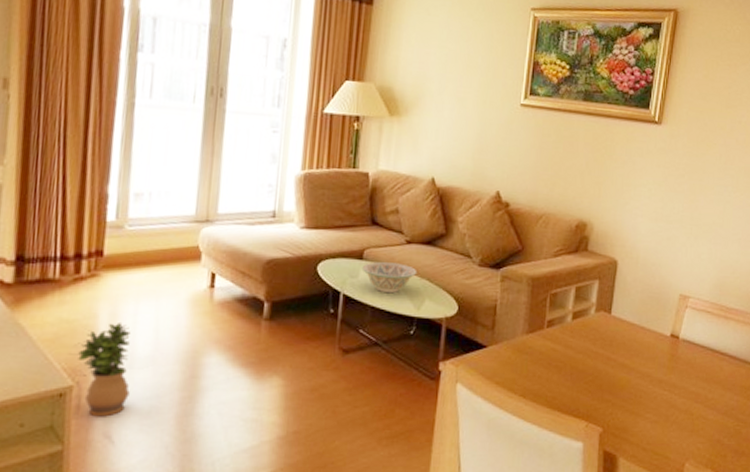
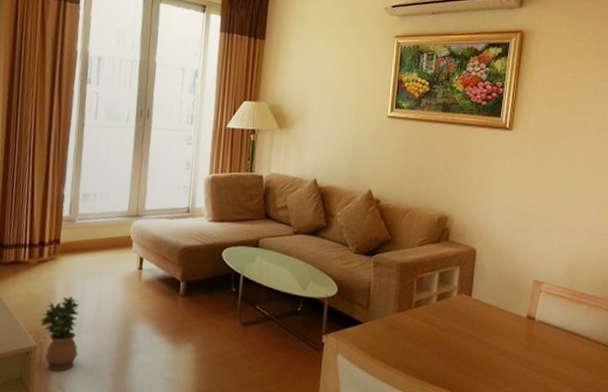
decorative bowl: present [361,262,418,294] -> none [257,249,303,276]

